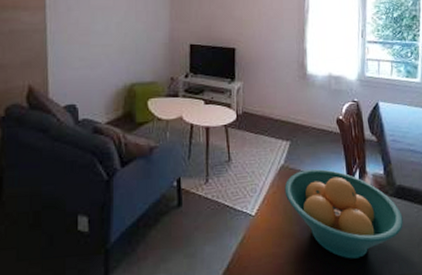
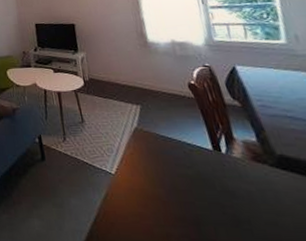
fruit bowl: present [284,169,403,259] -> none [141,133,297,231]

